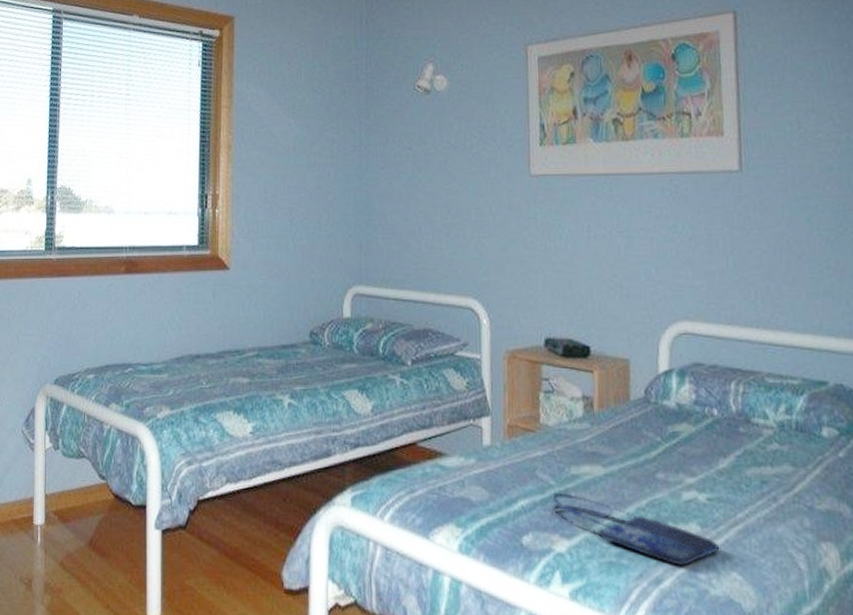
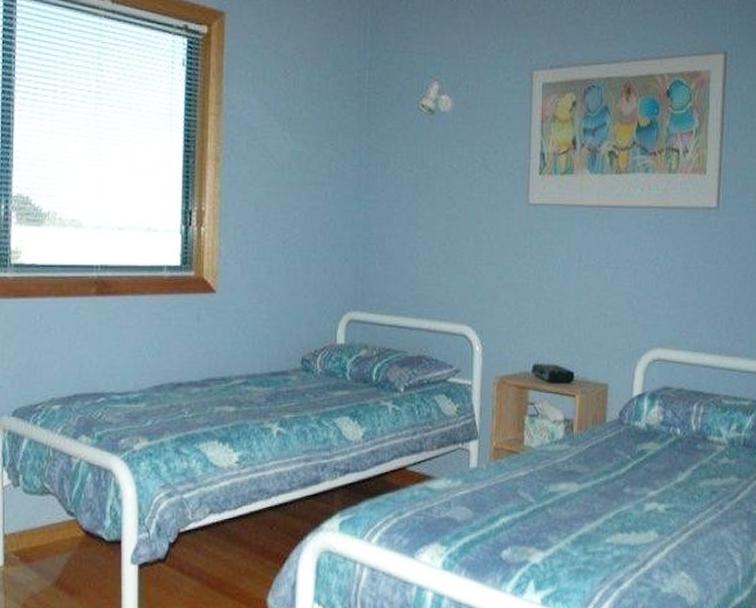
shopping bag: present [552,492,720,567] -> none [531,509,673,570]

